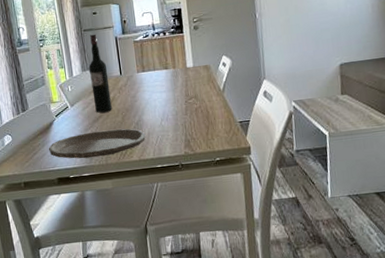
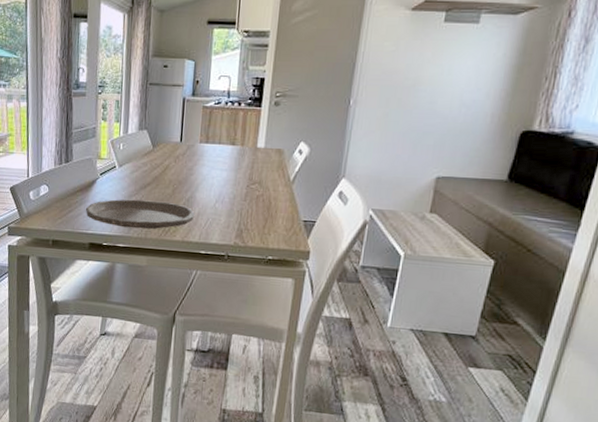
wine bottle: present [88,34,112,113] -> none [145,90,167,181]

